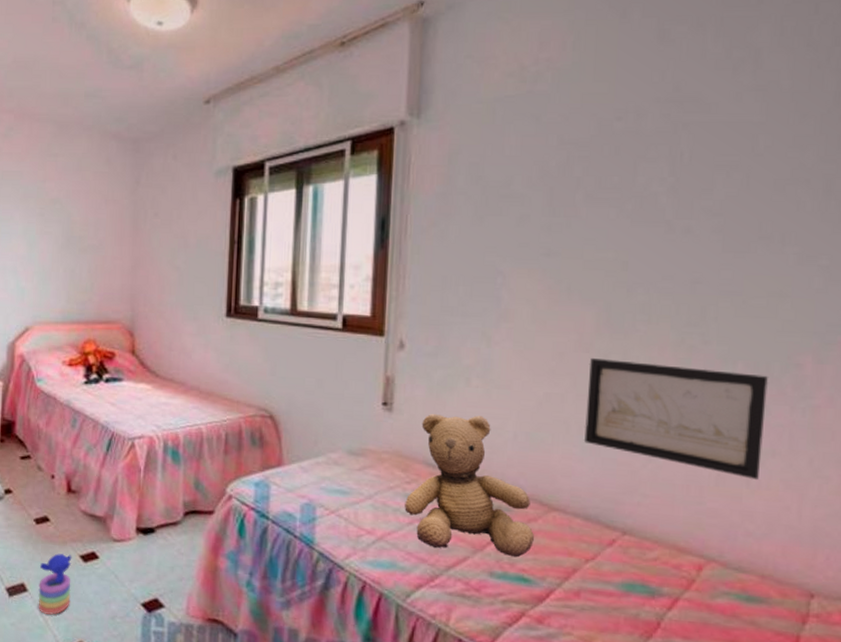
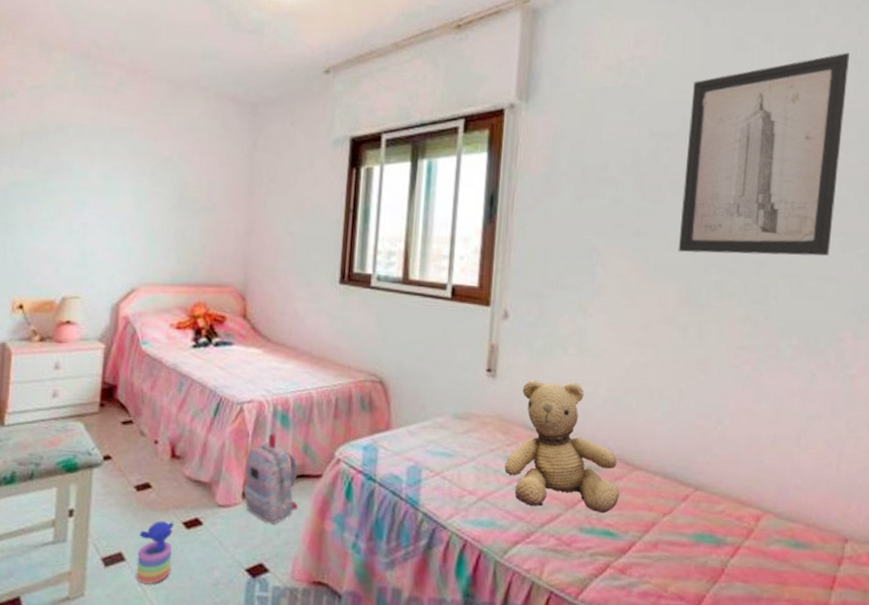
backpack: none [137,468,191,560] -> present [243,432,298,525]
wall art: present [583,357,769,481] -> none [664,330,817,441]
wall art: none [595,33,803,272] -> present [678,52,850,256]

